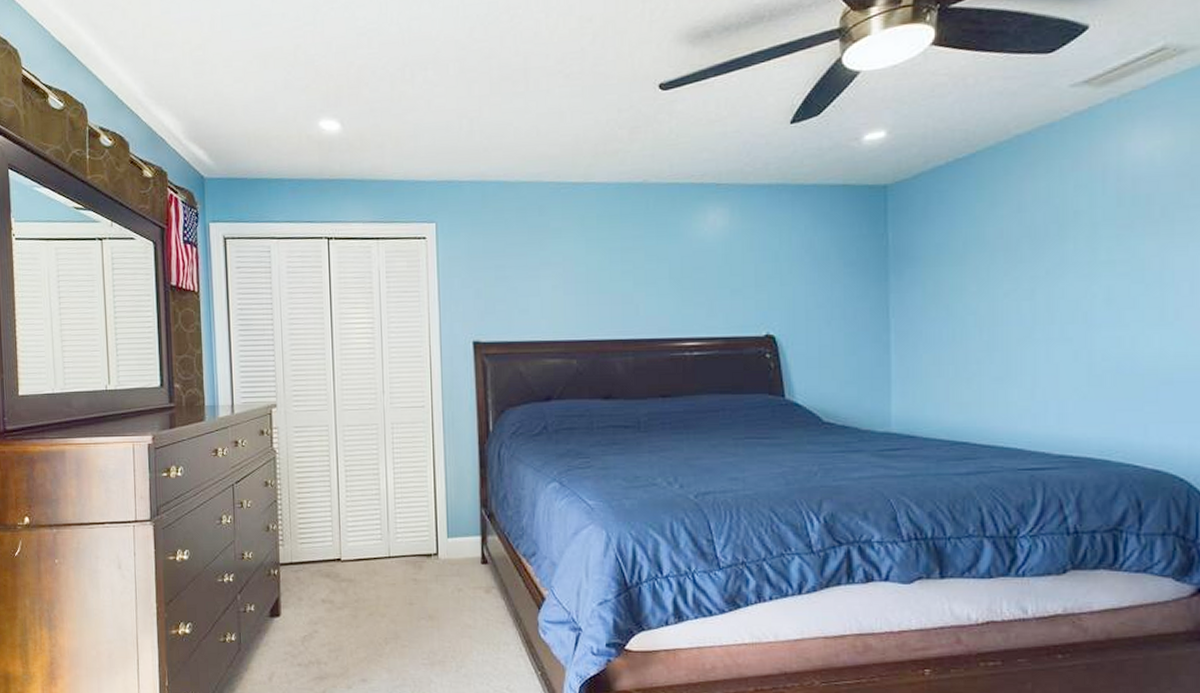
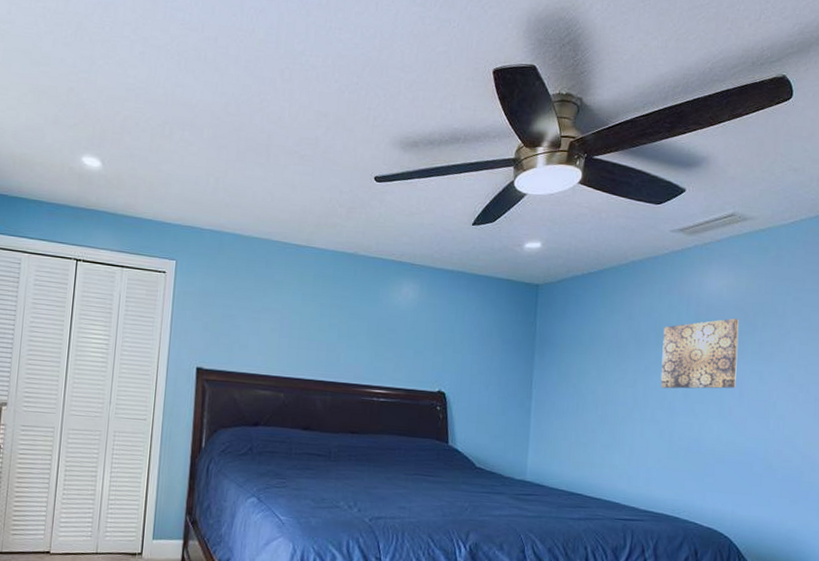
wall art: none [1070,190,1184,296] -> present [660,318,739,389]

